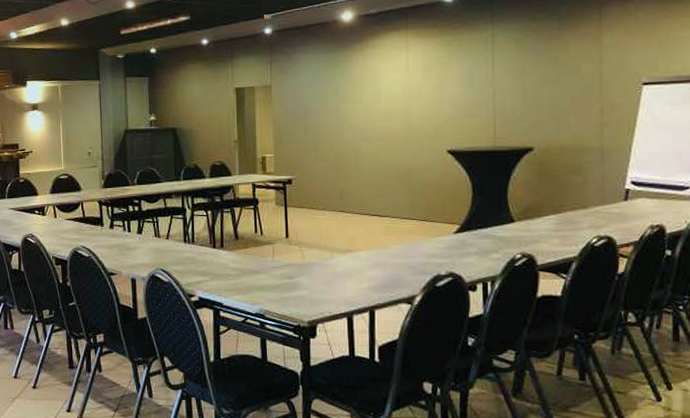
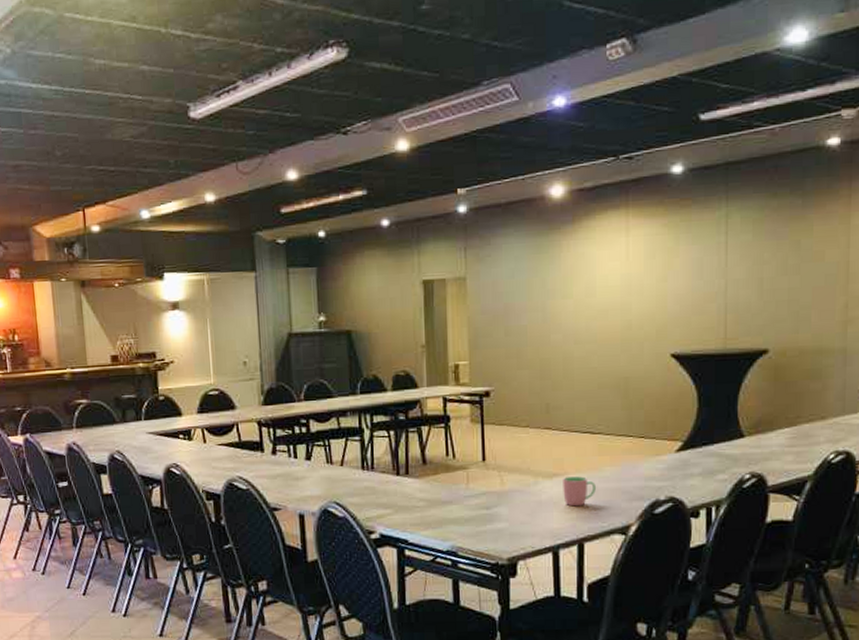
cup: none [355,253,384,278] -> present [563,476,596,507]

